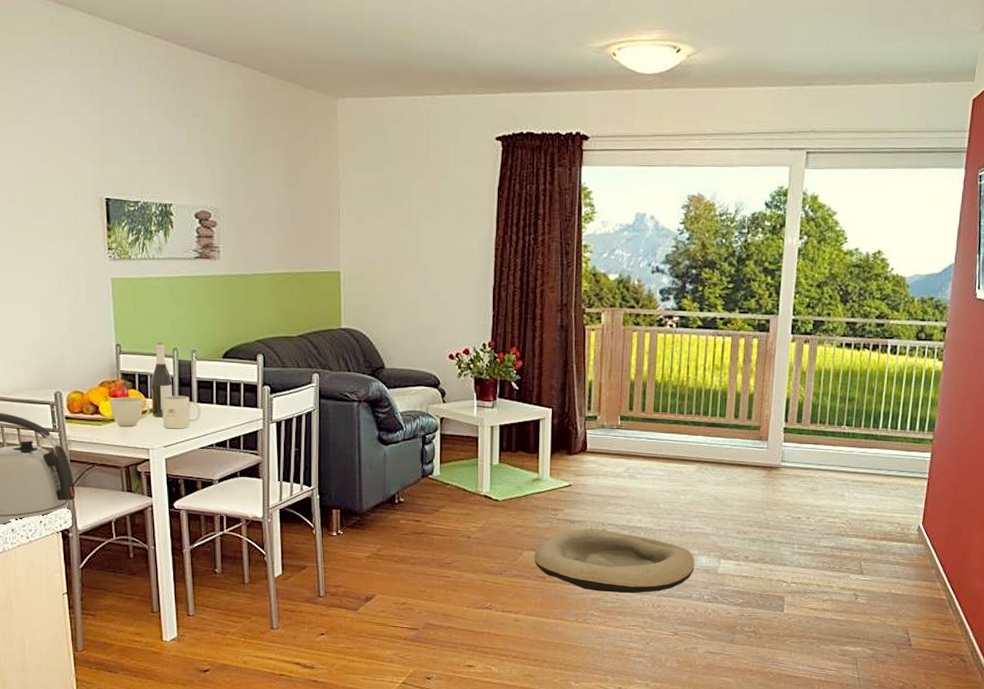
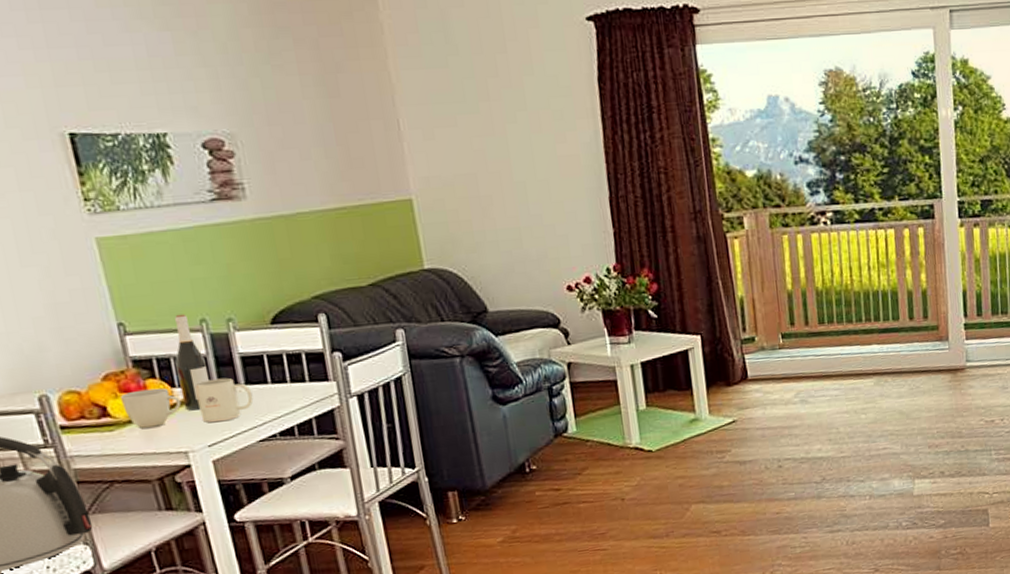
dog bed: present [533,528,695,594] -> none [703,466,888,538]

